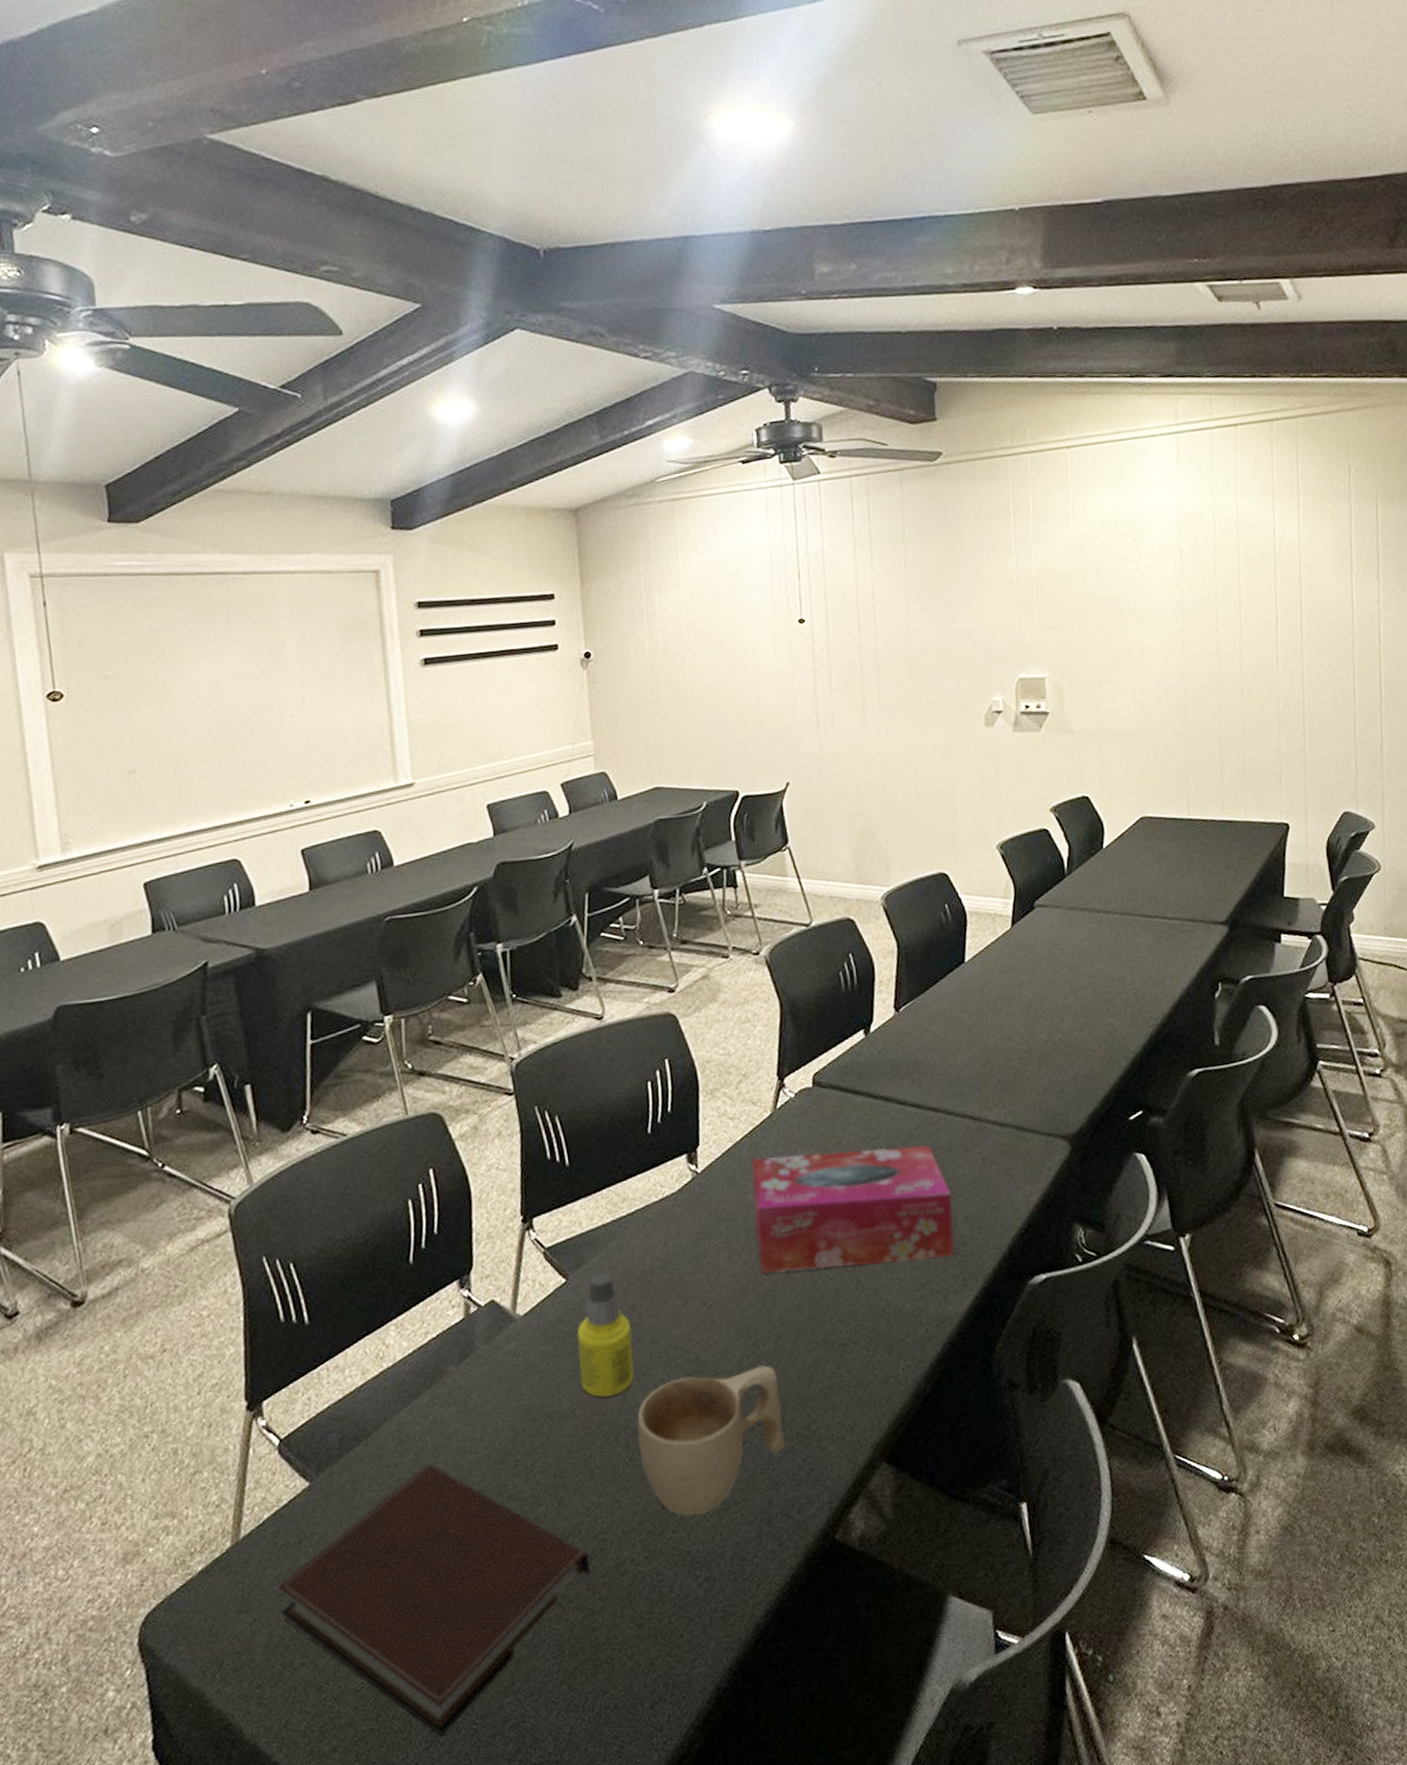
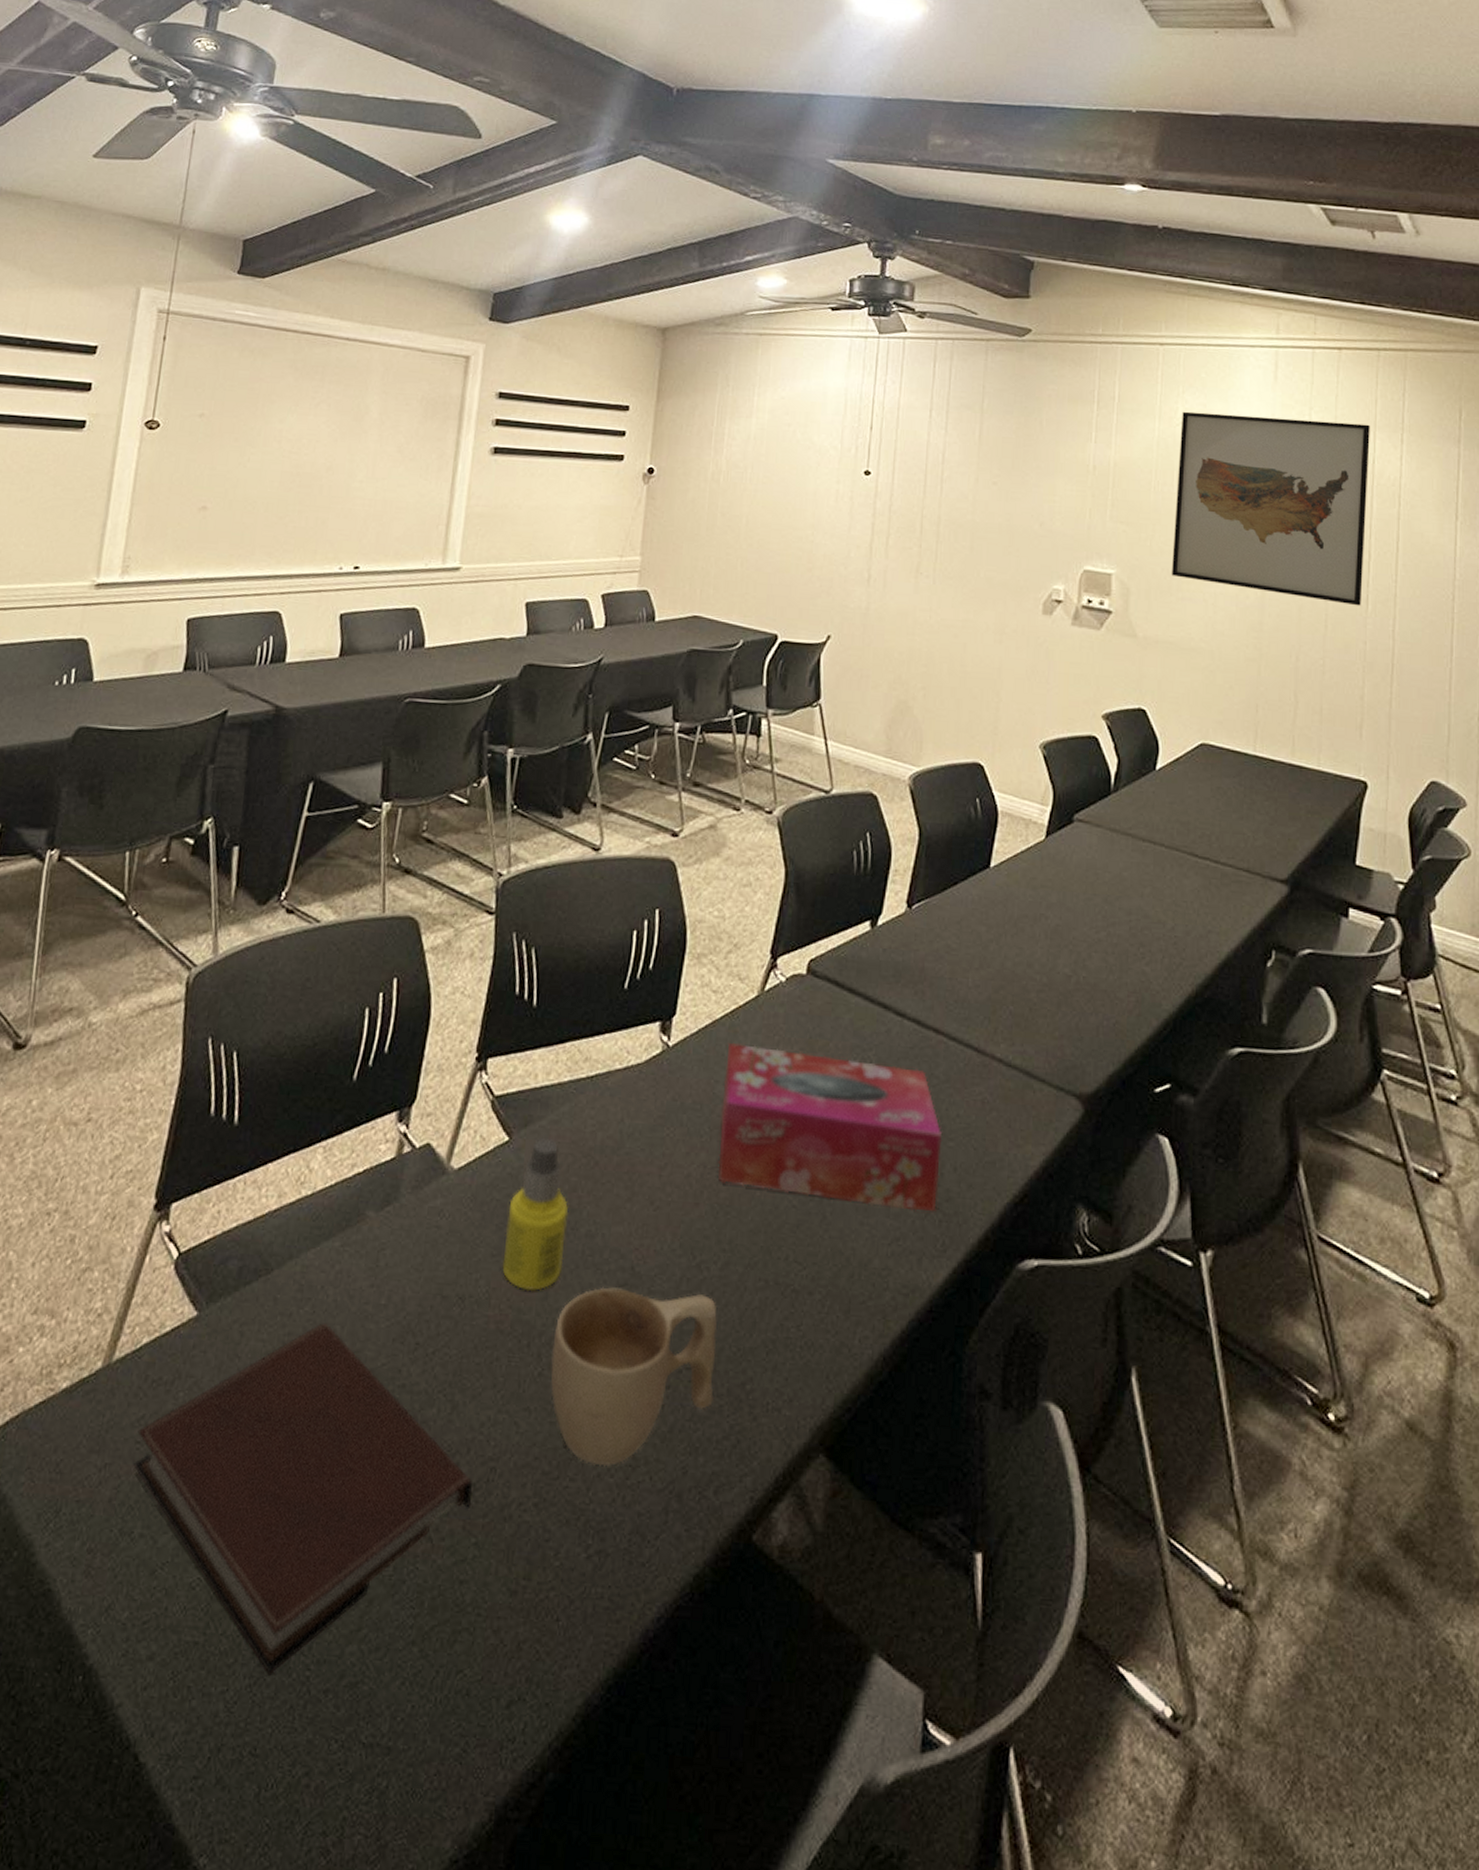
wall art: none [1094,495,1273,670] -> present [1171,411,1370,606]

